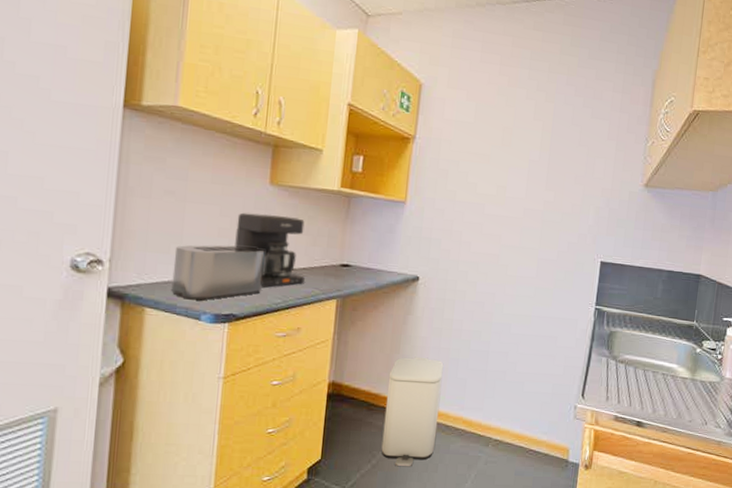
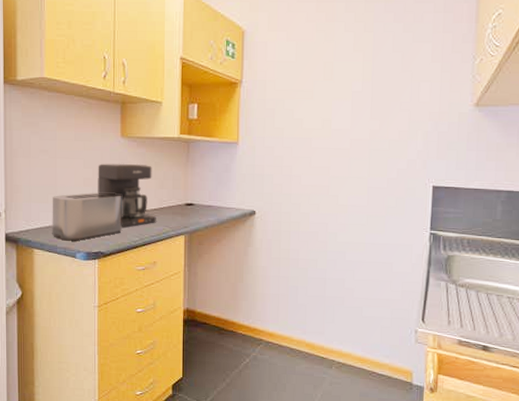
pedal bin: present [381,357,444,467] -> none [233,285,284,386]

